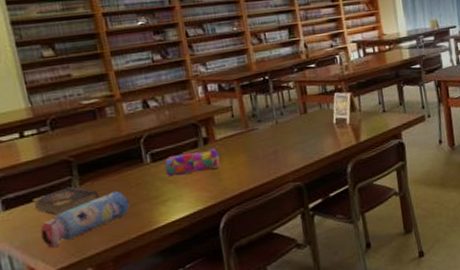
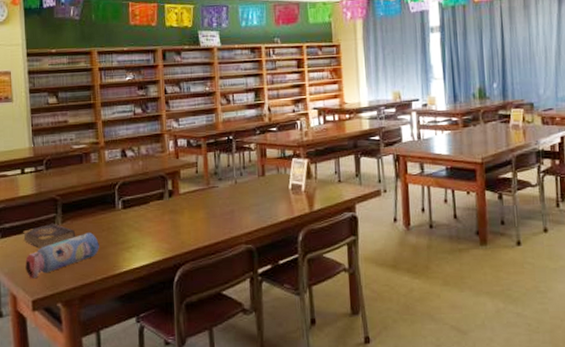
pencil case: present [164,147,221,178] -> none [133,201,182,225]

